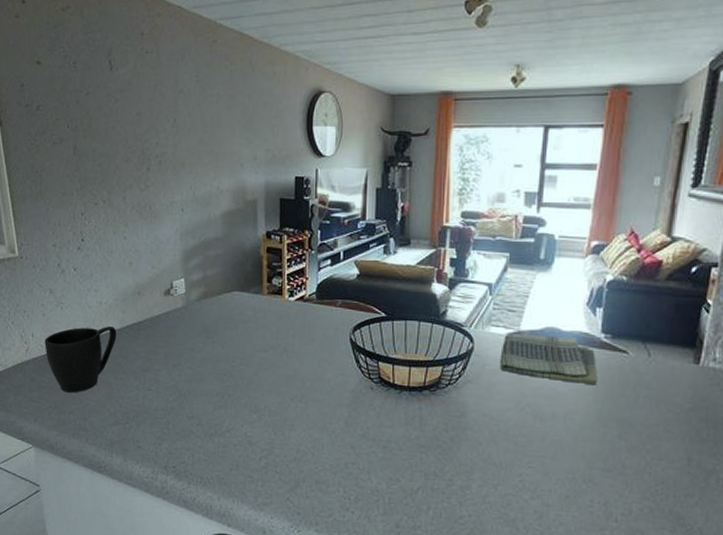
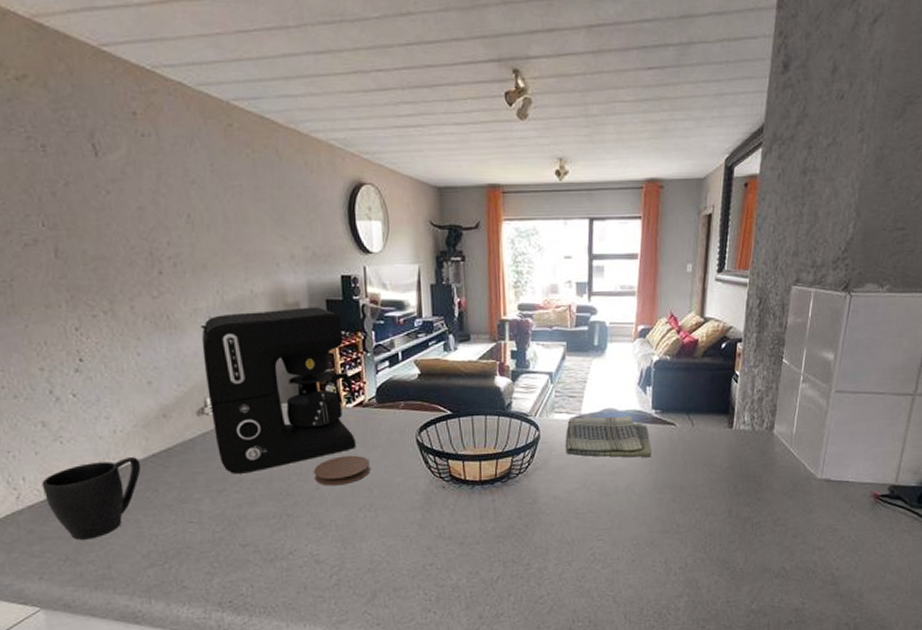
coffee maker: none [174,205,298,352] -> present [200,307,357,474]
coaster: none [255,346,305,374] -> present [314,455,370,486]

